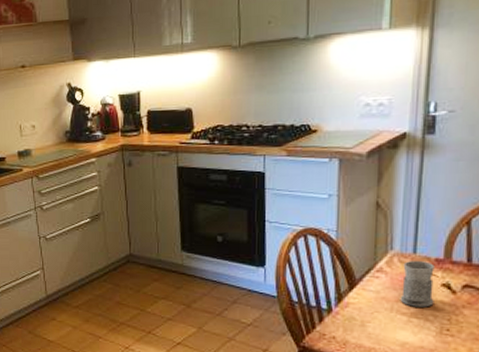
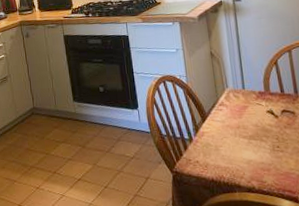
mug: present [400,260,435,307] -> none [237,94,265,131]

